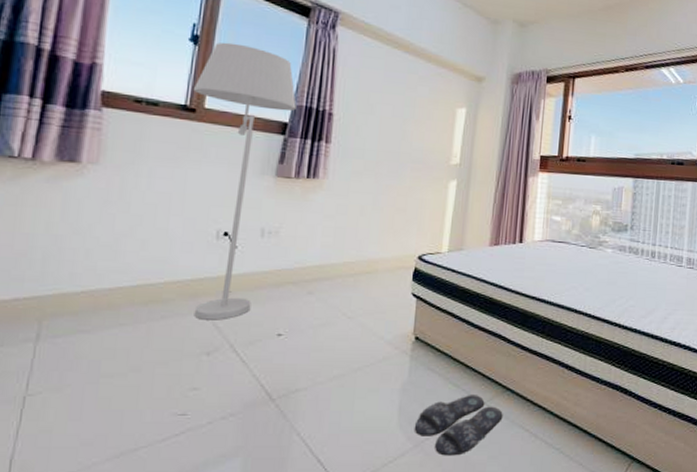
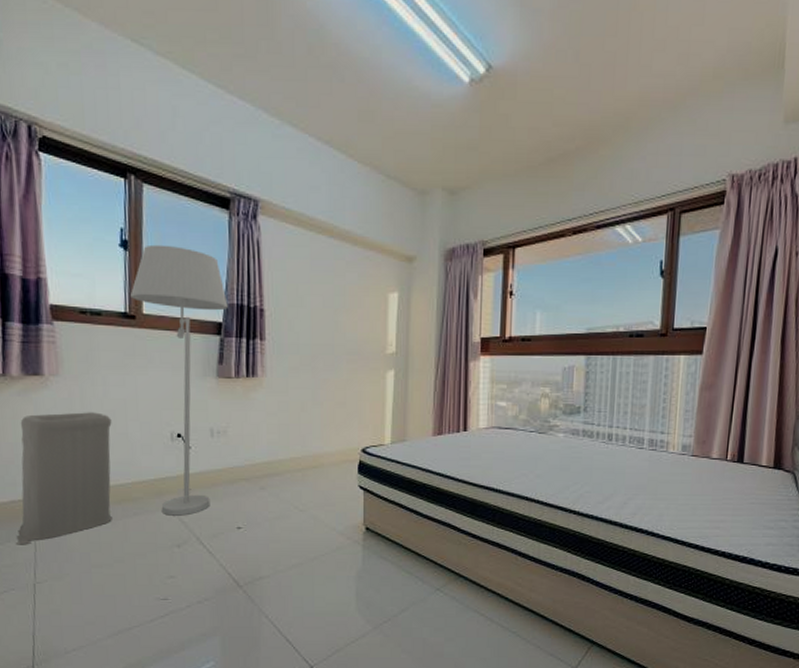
laundry basket: none [10,203,152,350] -> present [16,412,112,545]
slippers: present [415,395,503,456] -> none [373,581,457,637]

